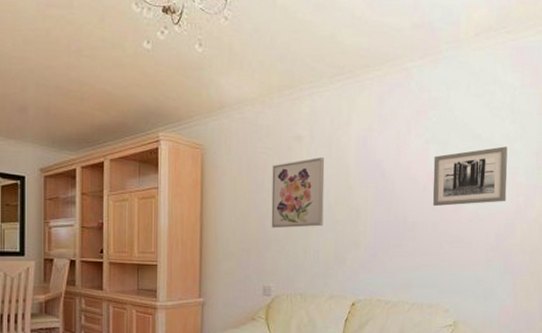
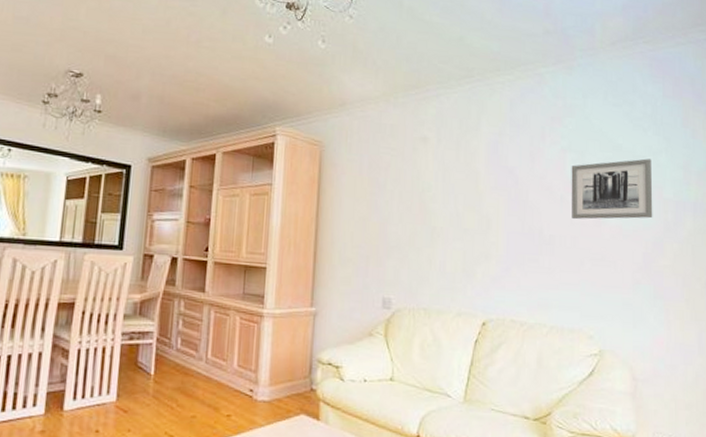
wall art: present [271,157,325,229] -> none [393,161,453,235]

